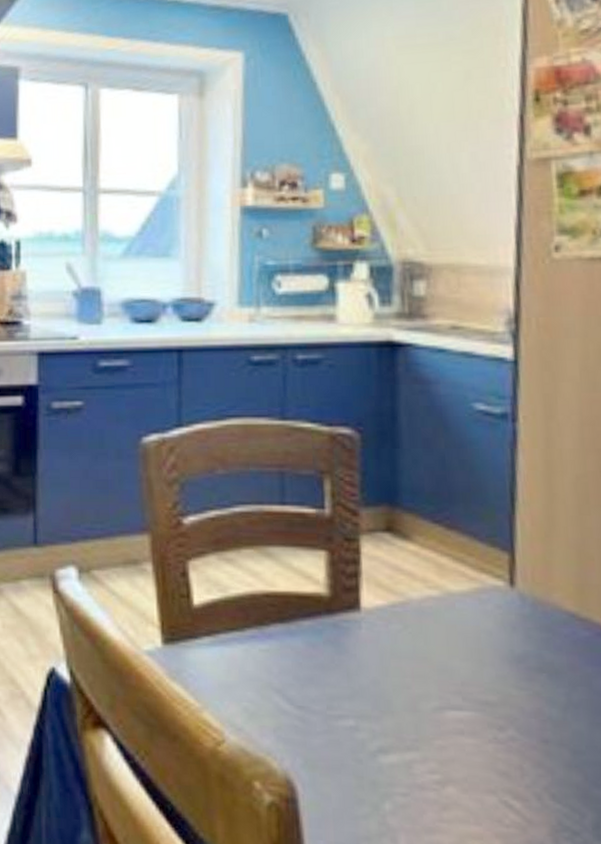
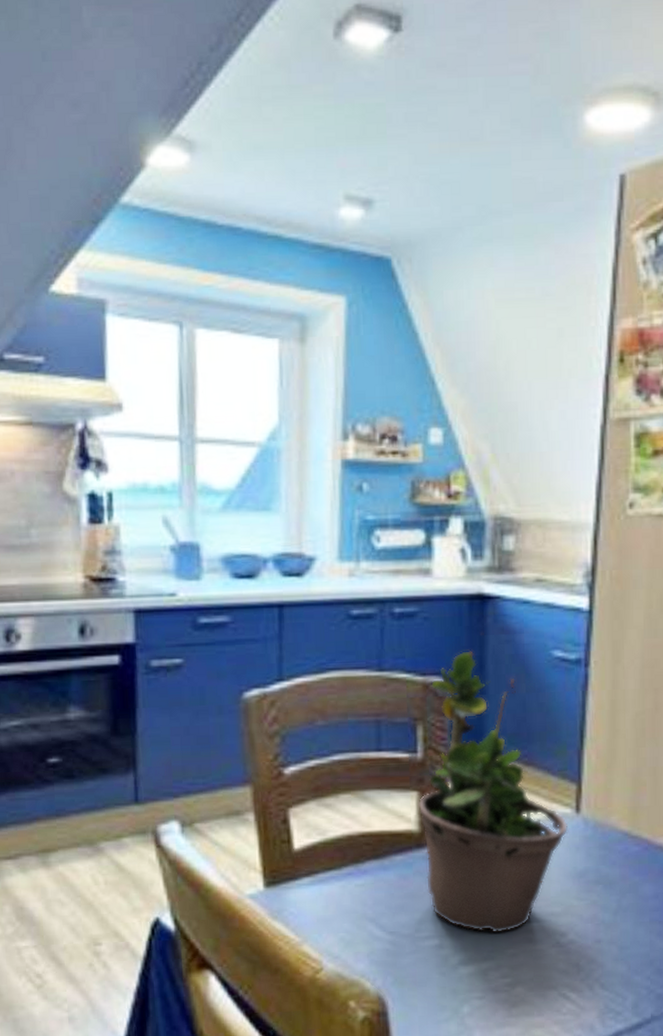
potted plant: none [327,382,502,720] -> present [418,633,569,933]

